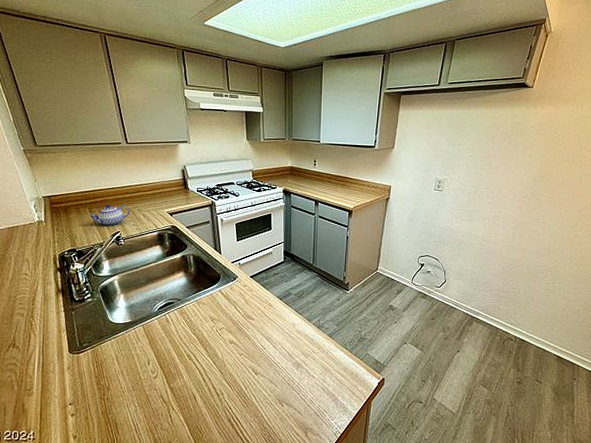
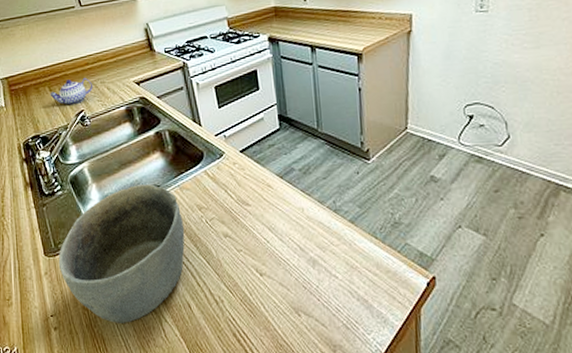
bowl: none [81,297,198,411] -> present [58,184,185,323]

